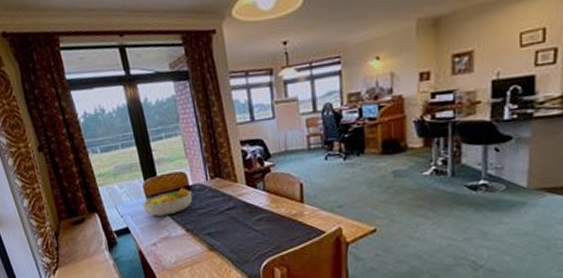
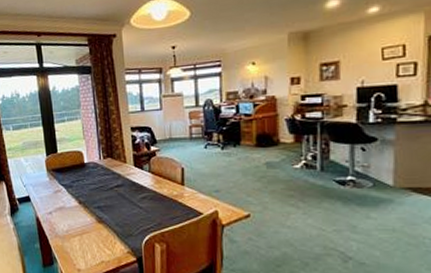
fruit bowl: present [143,187,193,217] -> none [43,164,87,188]

